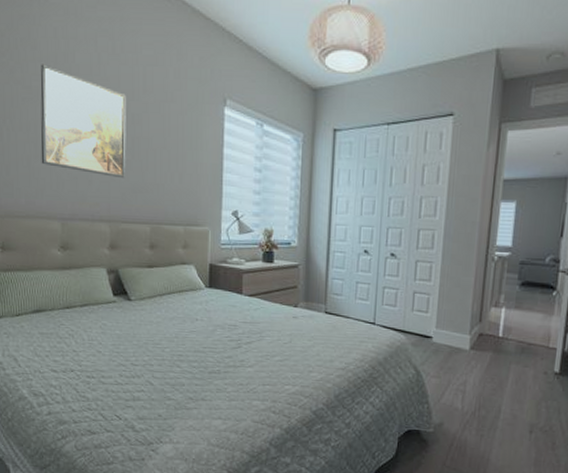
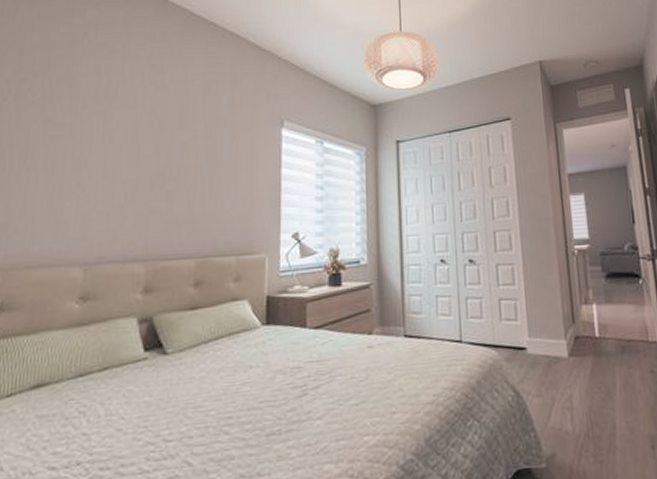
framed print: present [40,64,126,179] -> none [65,100,173,211]

